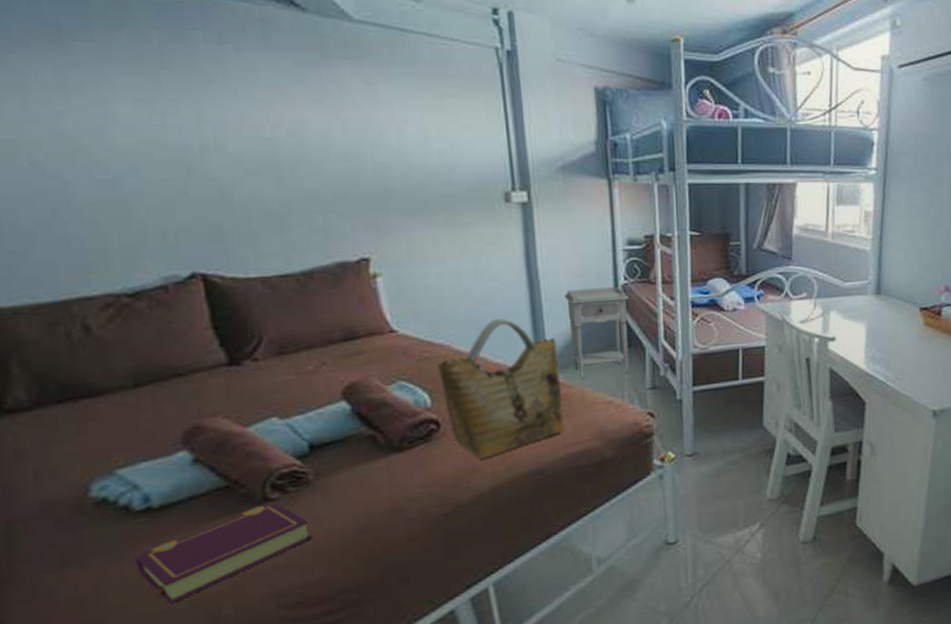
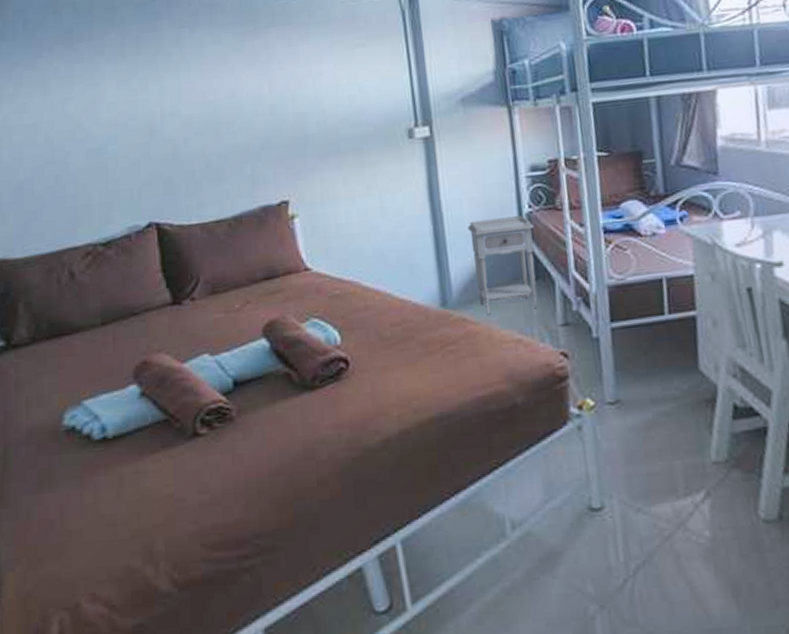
book: present [134,502,313,604] -> none [91,437,234,533]
grocery bag: present [436,318,564,459] -> none [346,253,471,400]

